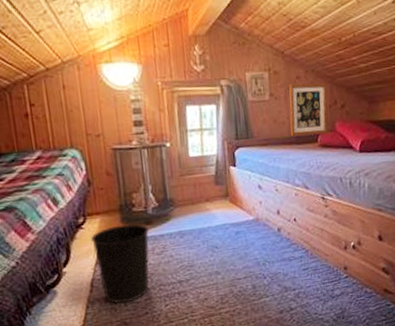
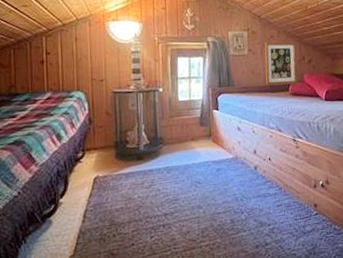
wastebasket: present [91,223,150,305] -> none [88,159,140,235]

